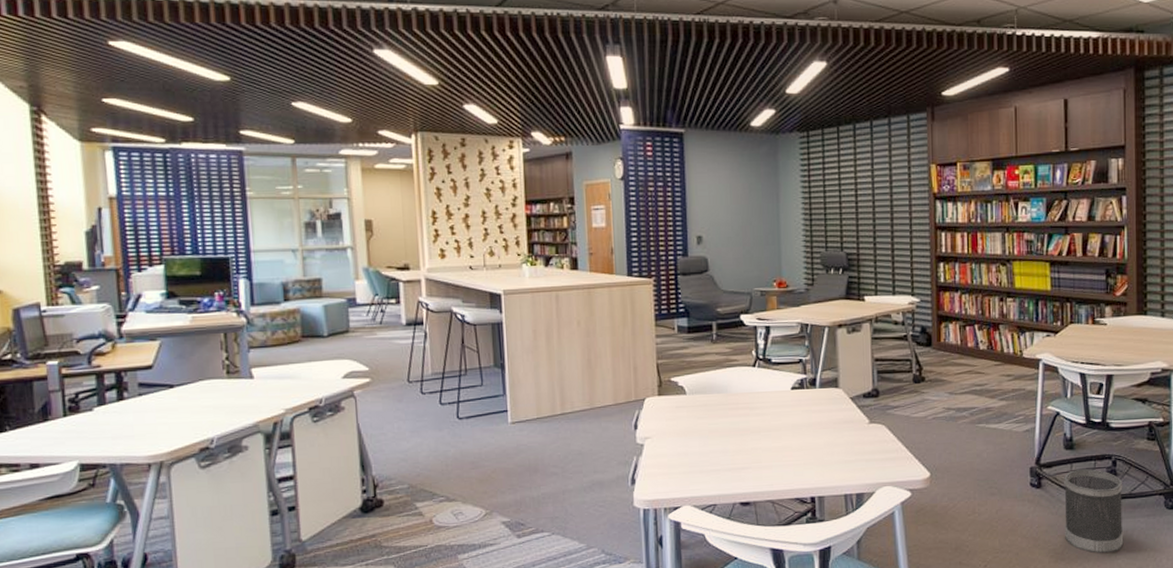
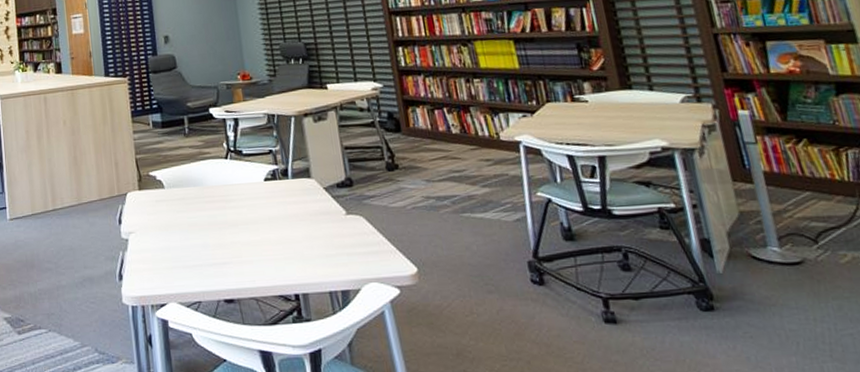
wastebasket: present [1064,469,1124,554] -> none [568,263,655,365]

